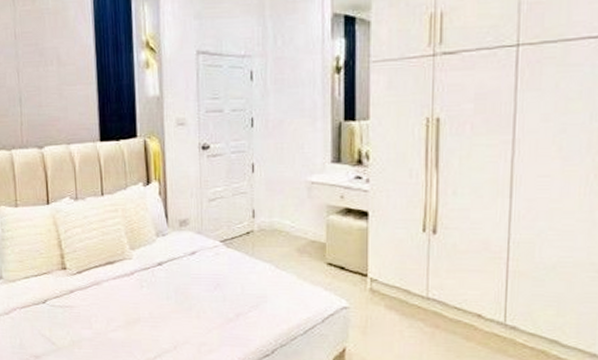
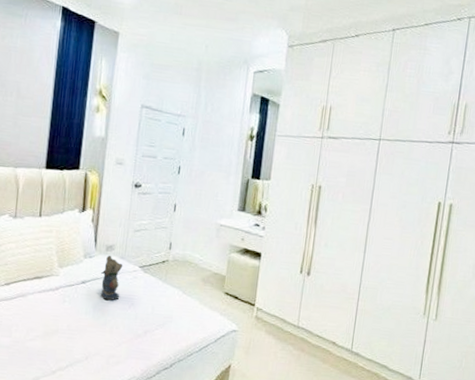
teddy bear: none [178,232,203,283] -> present [100,256,123,301]

